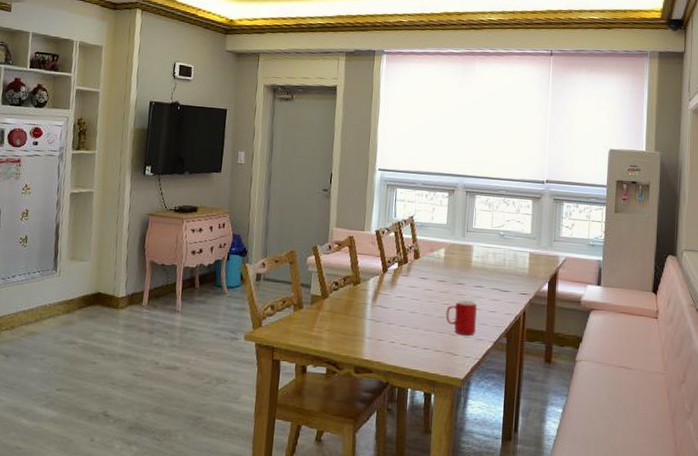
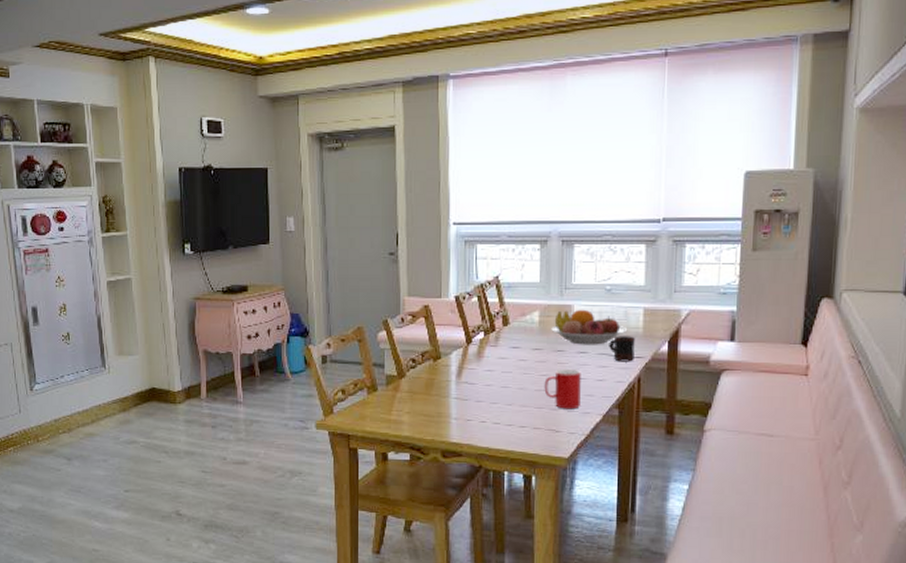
fruit bowl: none [454,249,515,281] -> present [551,309,627,345]
mug: none [500,274,522,298] -> present [609,336,635,362]

